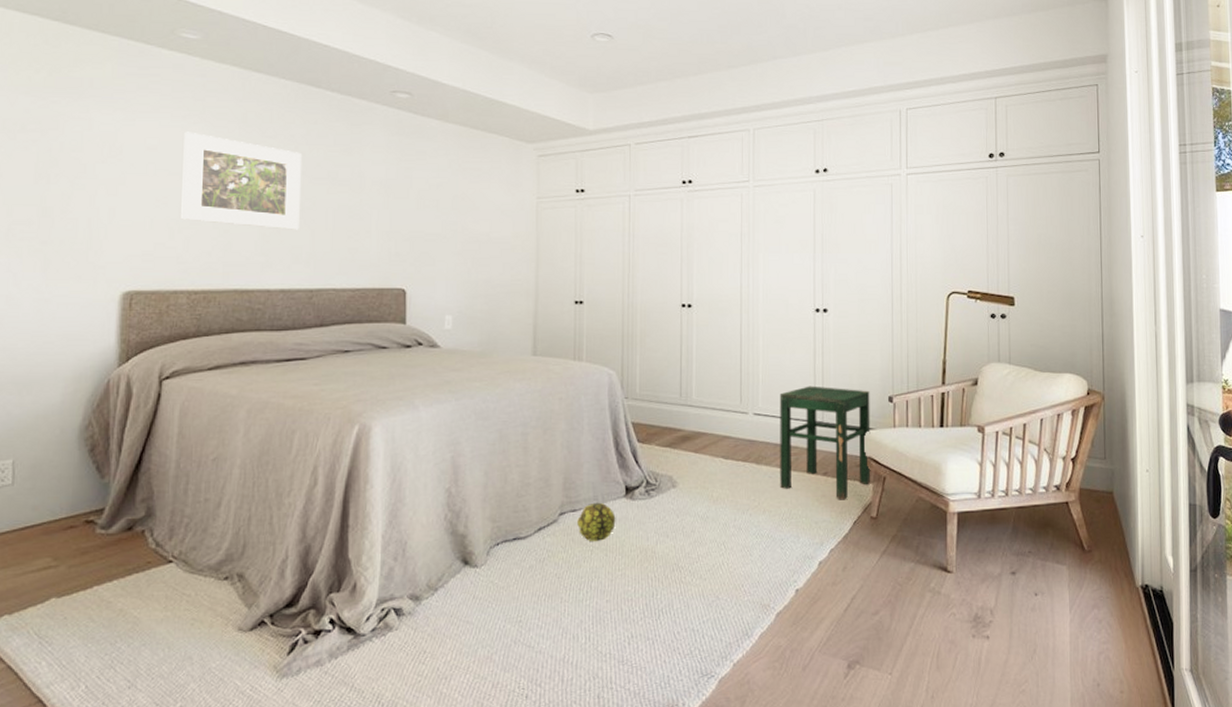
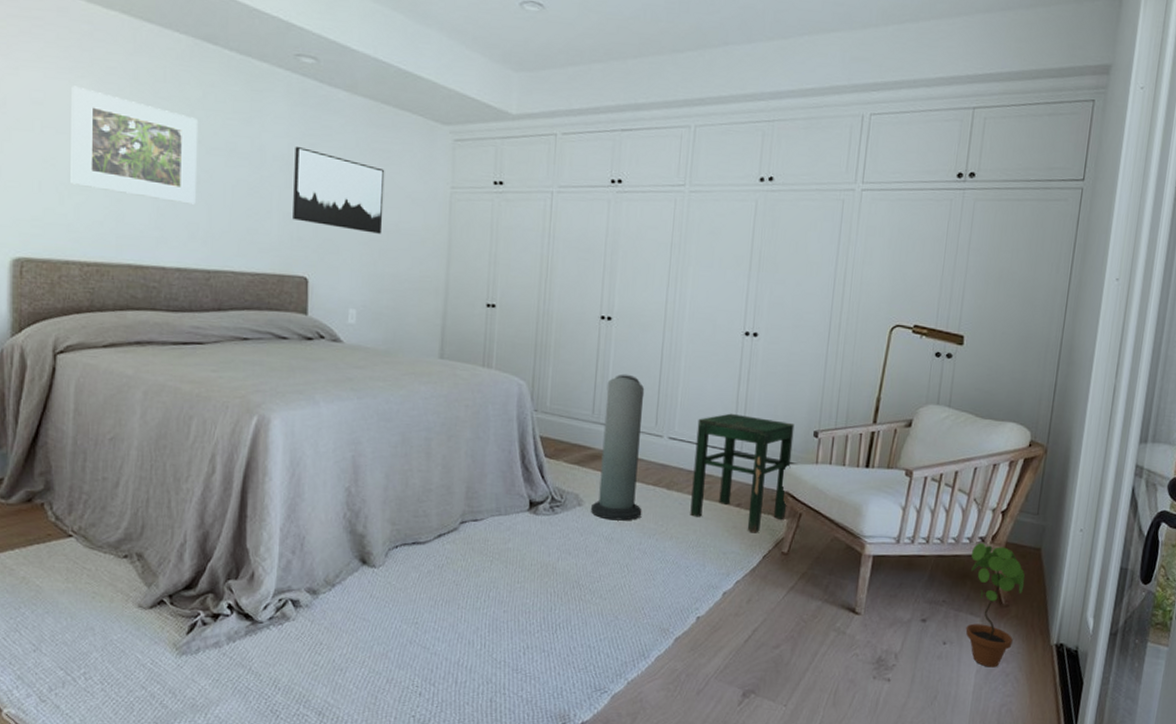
wall art: none [391,170,476,244] -> present [293,146,385,234]
decorative ball: present [577,502,616,541] -> none [478,514,518,553]
air purifier: none [684,356,734,499] -> present [590,373,645,521]
potted plant: none [1049,491,1103,615] -> present [965,543,1025,668]

